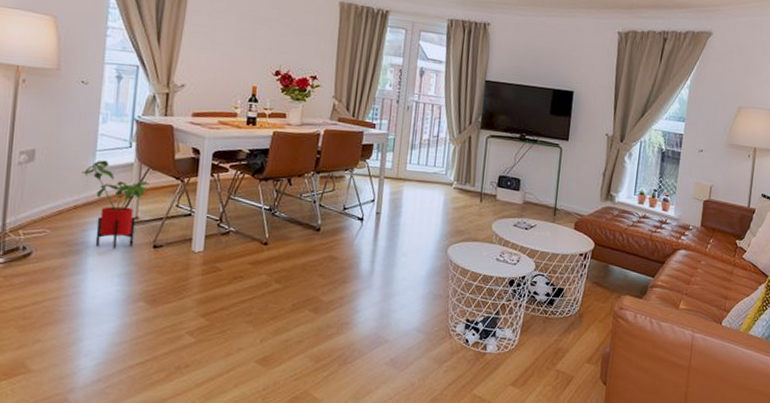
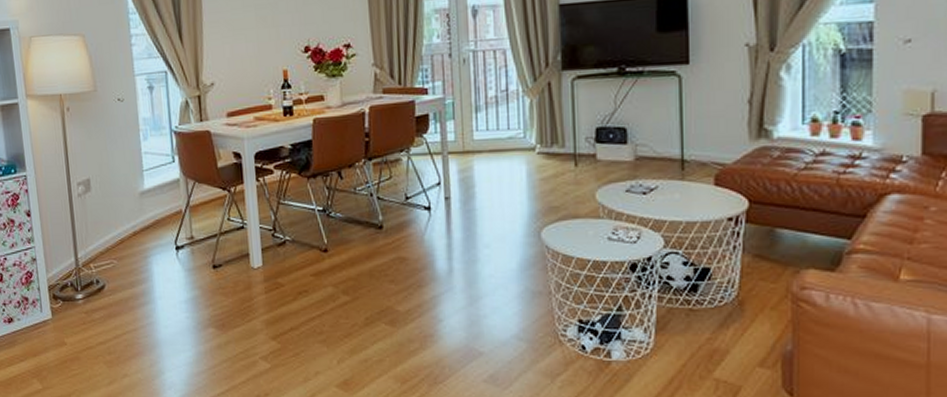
house plant: present [81,160,149,250] -> none [134,180,198,274]

